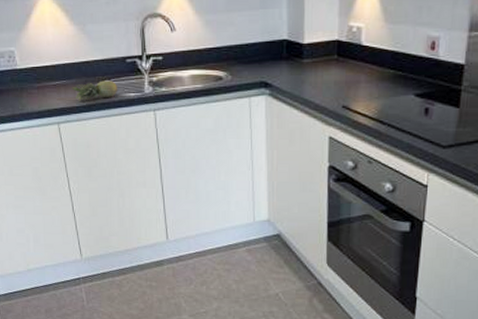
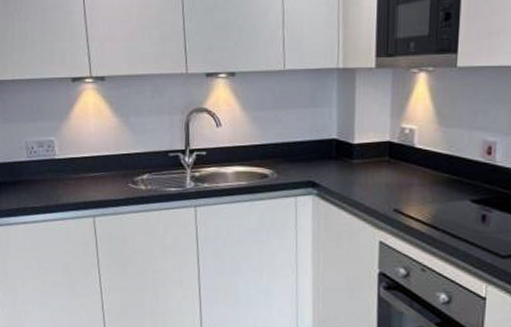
fruit: present [72,80,117,101] -> none [111,174,158,194]

